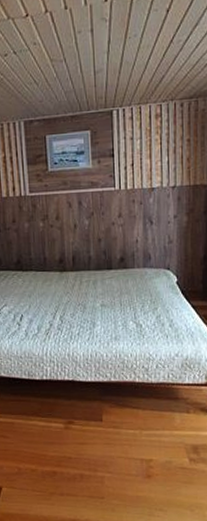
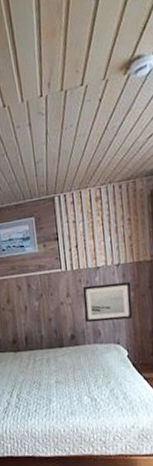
wall art: none [135,205,186,246] -> present [82,281,133,323]

